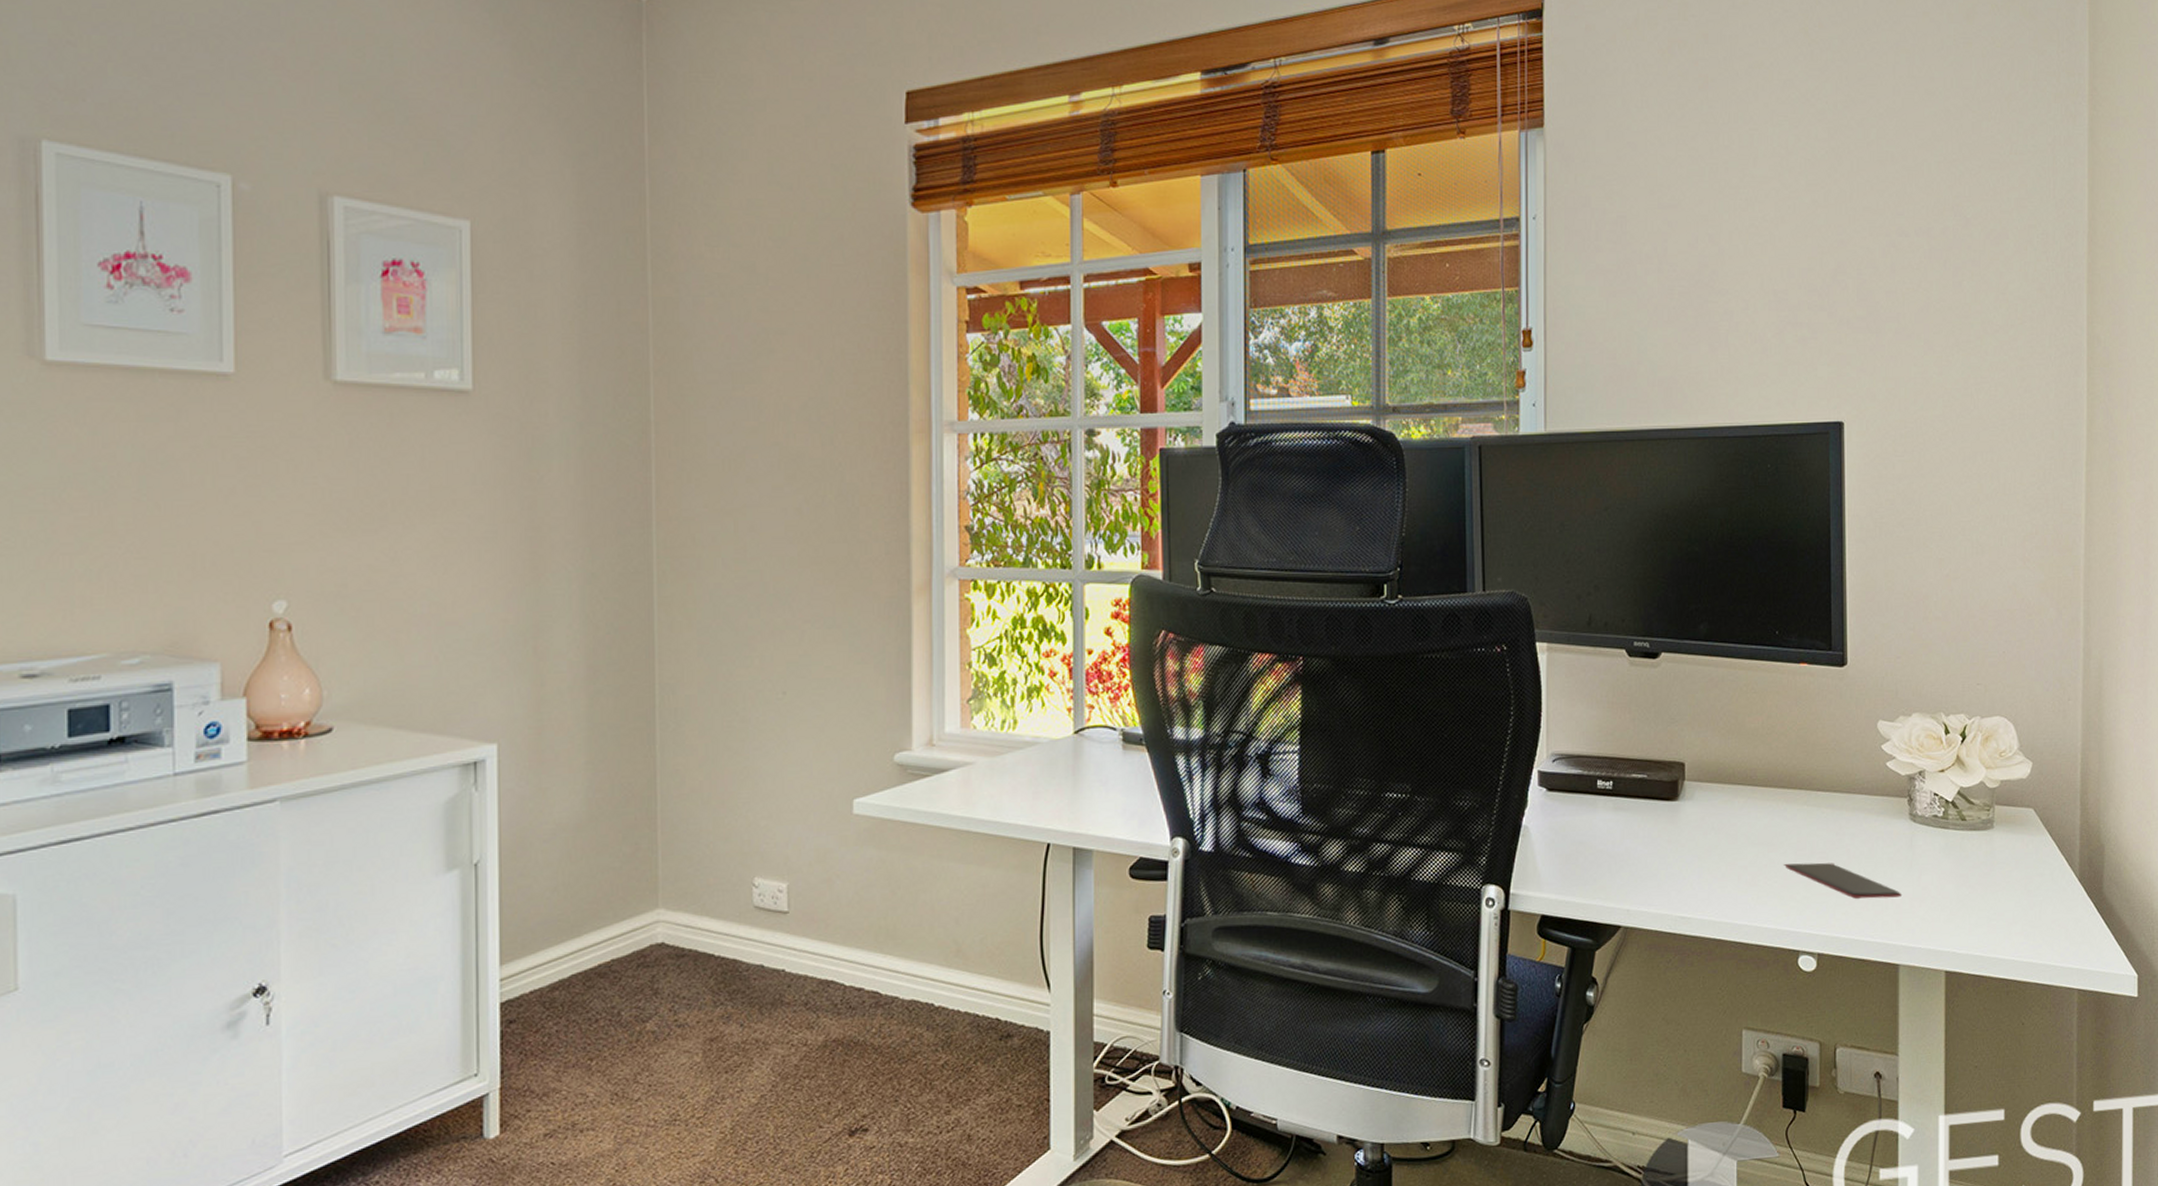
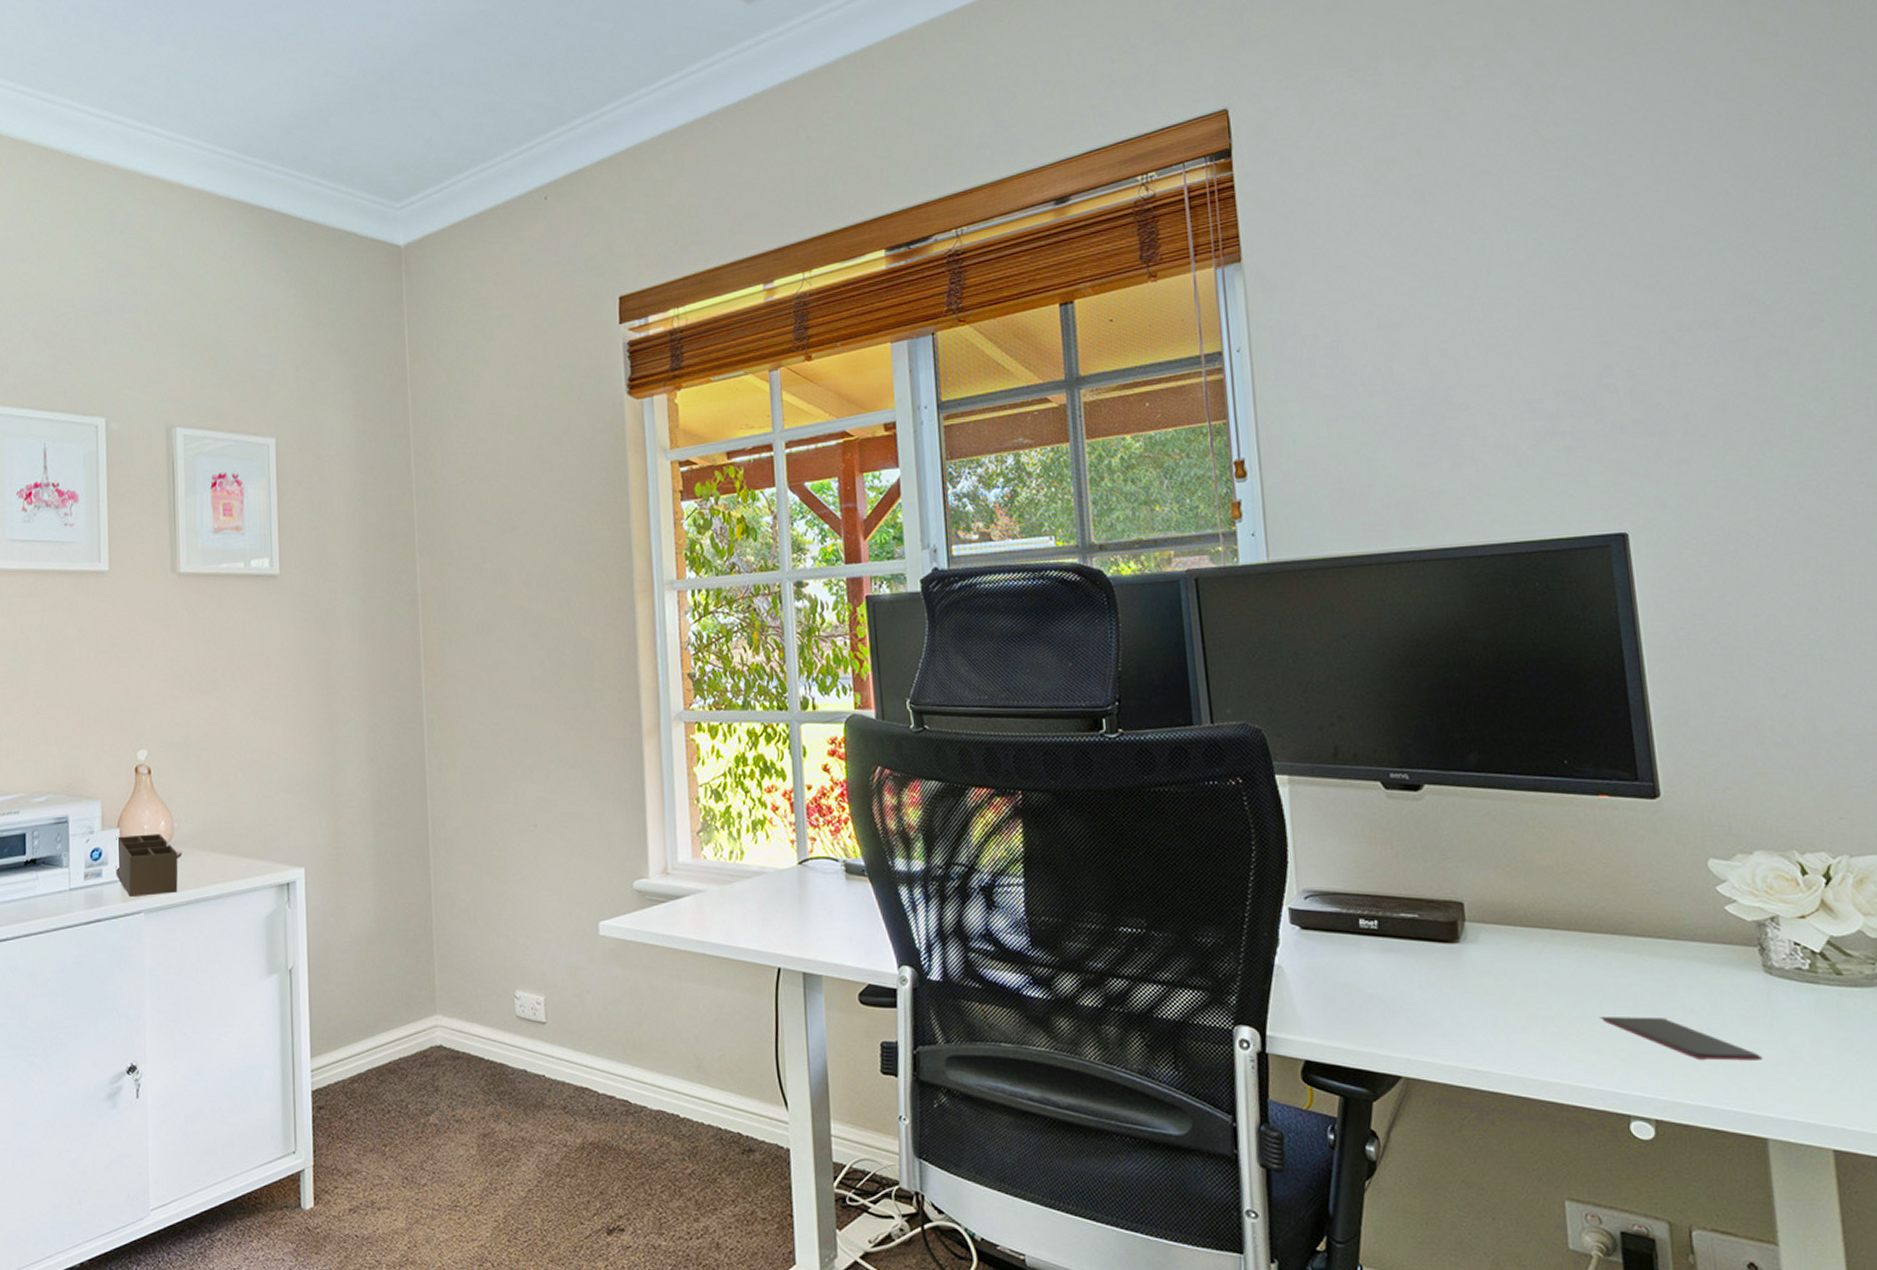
desk organizer: none [240,704,328,783] -> present [115,834,178,898]

